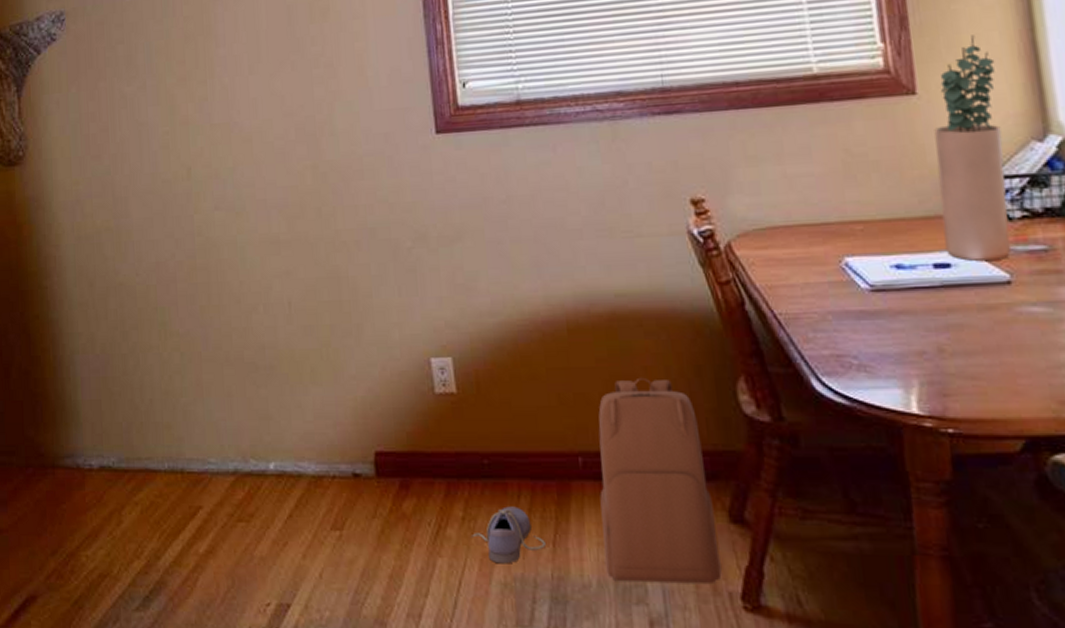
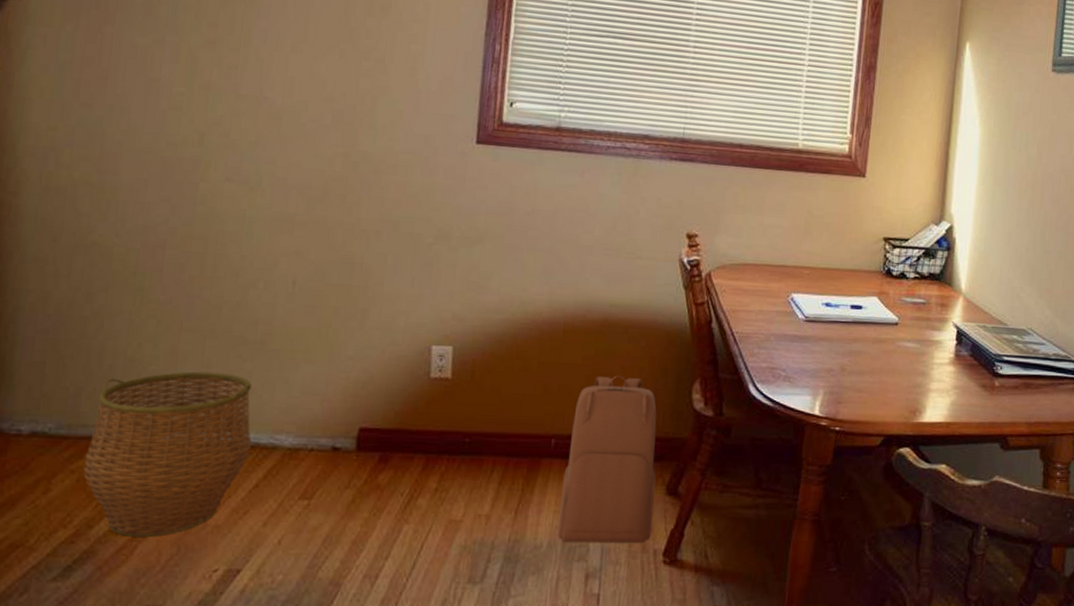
basket: none [143,400,279,568] -> present [83,371,252,537]
shoe: present [471,506,546,564] -> none [440,479,508,529]
vase: present [934,35,1011,261] -> none [861,140,921,307]

